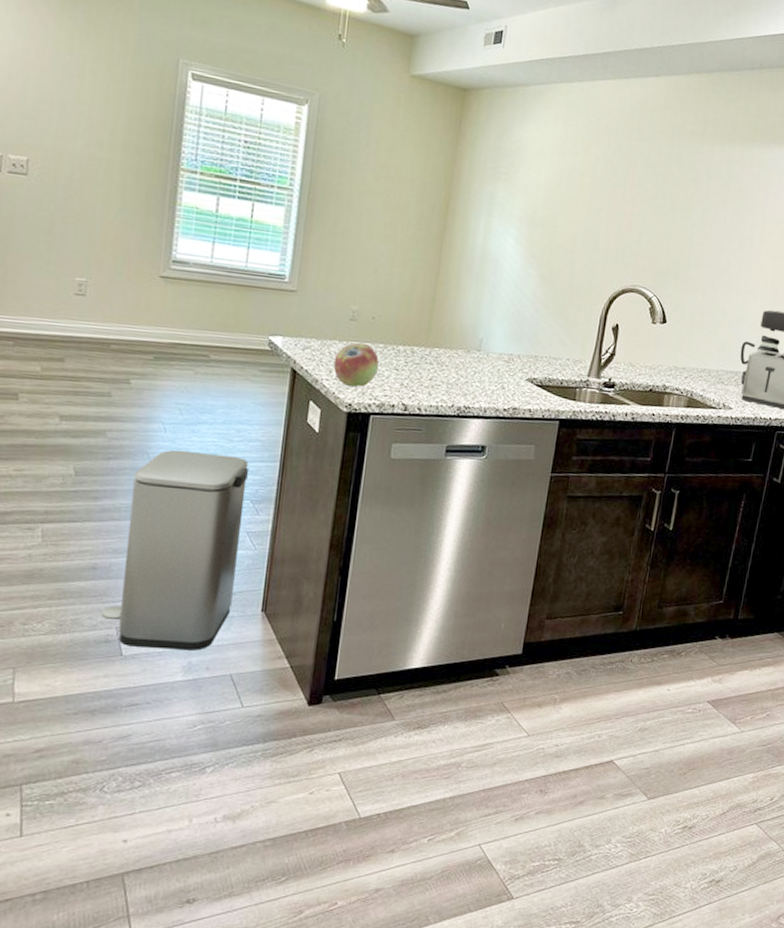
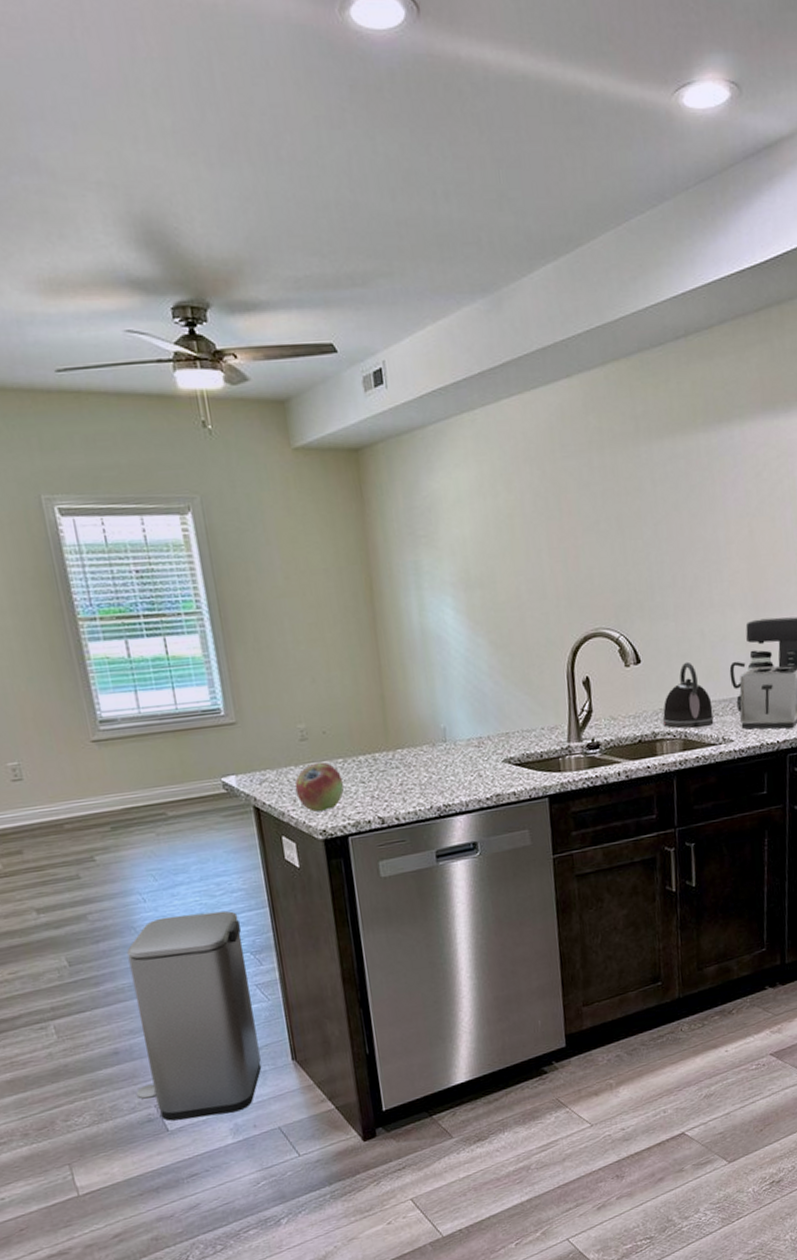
kettle: none [673,331,721,391] -> present [662,661,714,729]

